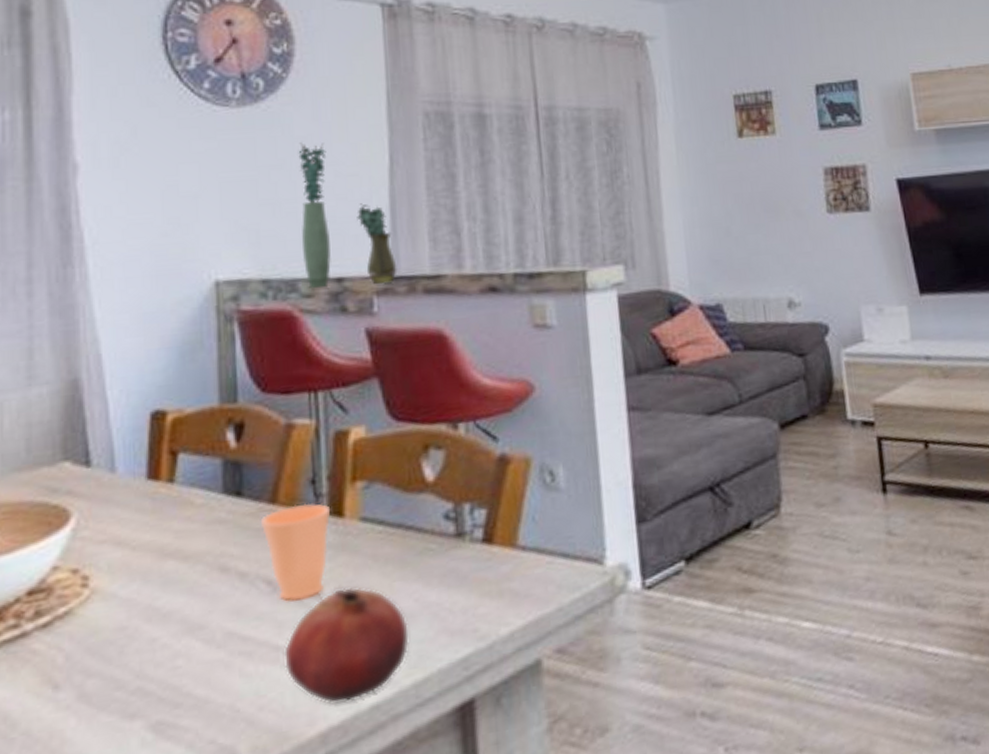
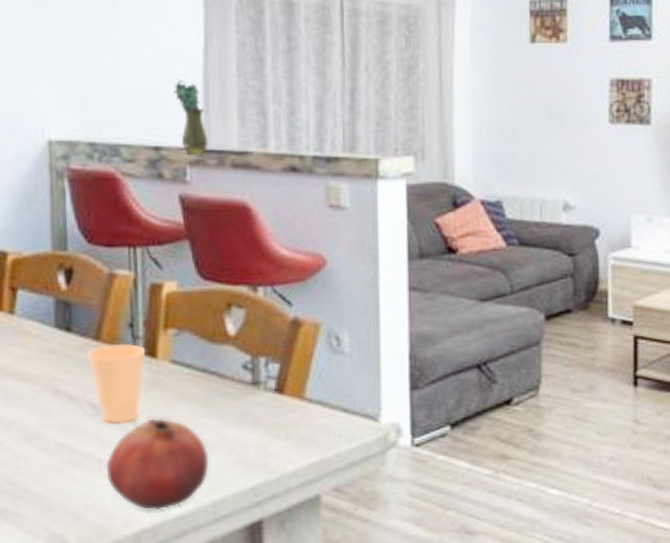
vase: present [298,142,331,289] -> none [122,17,150,155]

